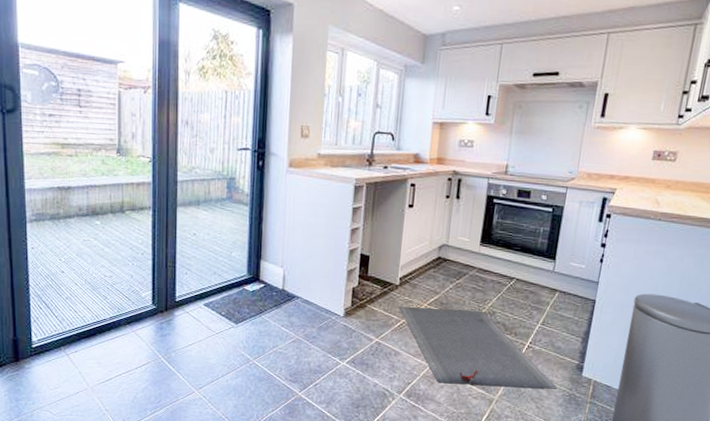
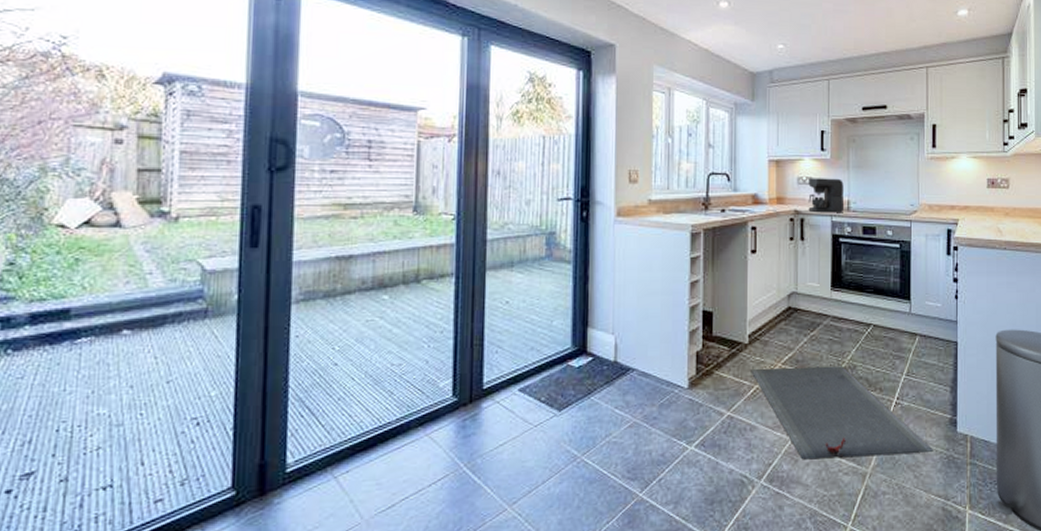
coffee maker: none [466,141,505,176] -> present [808,178,845,214]

